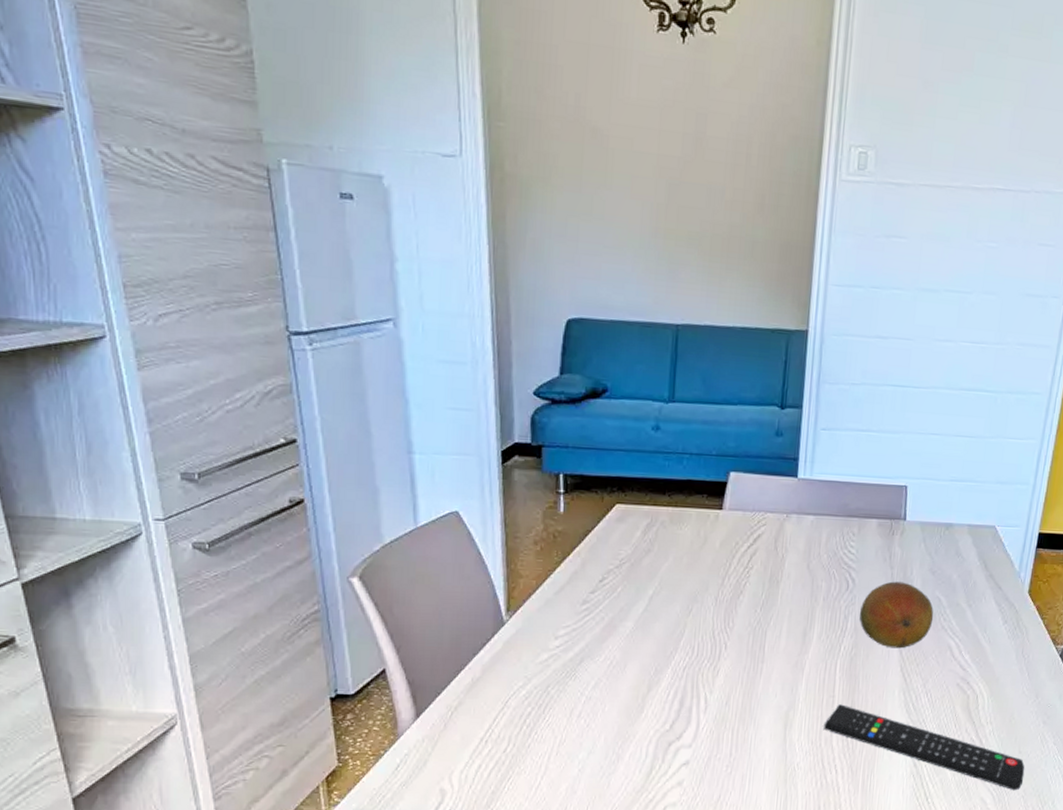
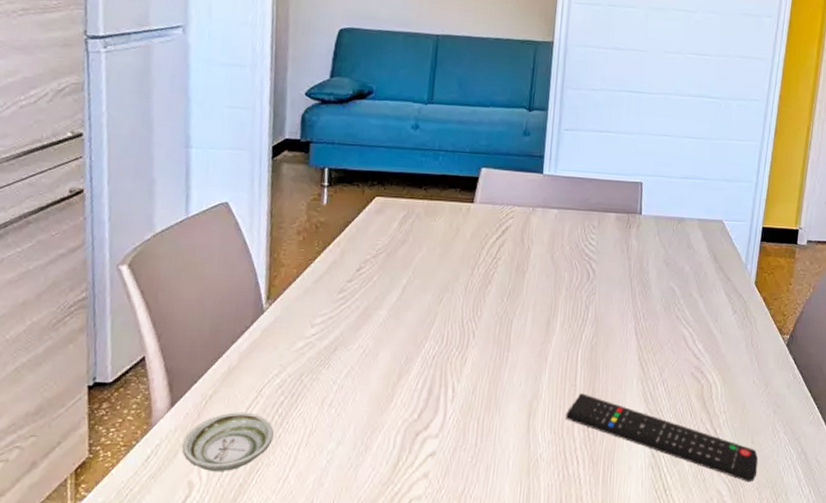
saucer: none [431,723,523,779] -> present [182,412,274,471]
fruit: present [859,581,934,649] -> none [599,272,669,338]

